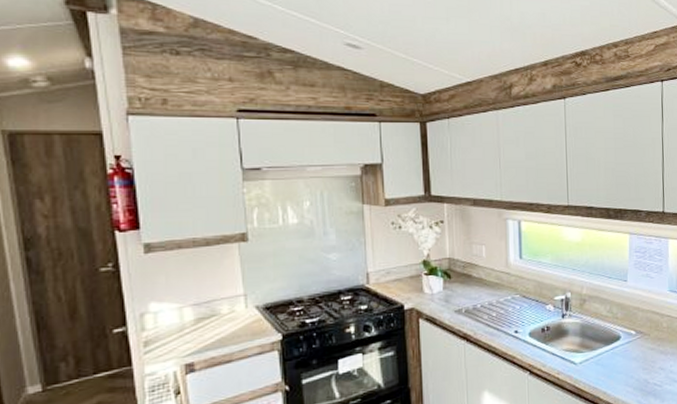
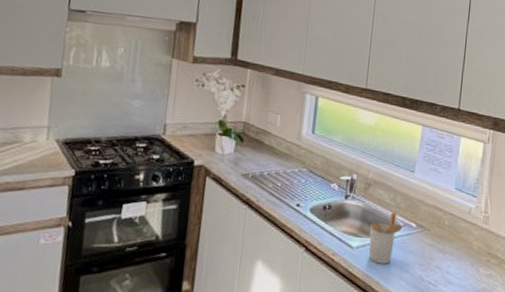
utensil holder: none [590,323,626,375] -> present [369,212,407,264]

